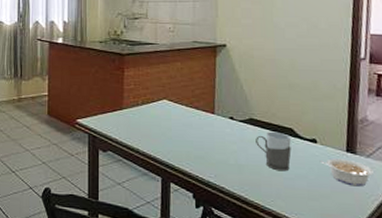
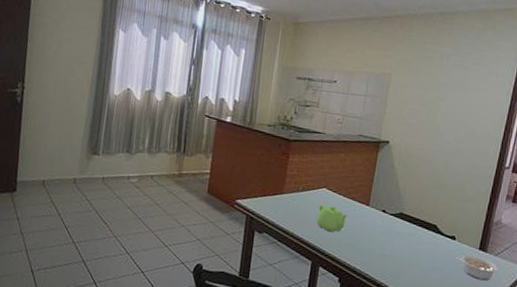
teapot: none [160,117,193,145] -> present [316,205,348,232]
mug: present [256,131,292,172] -> none [402,226,434,264]

